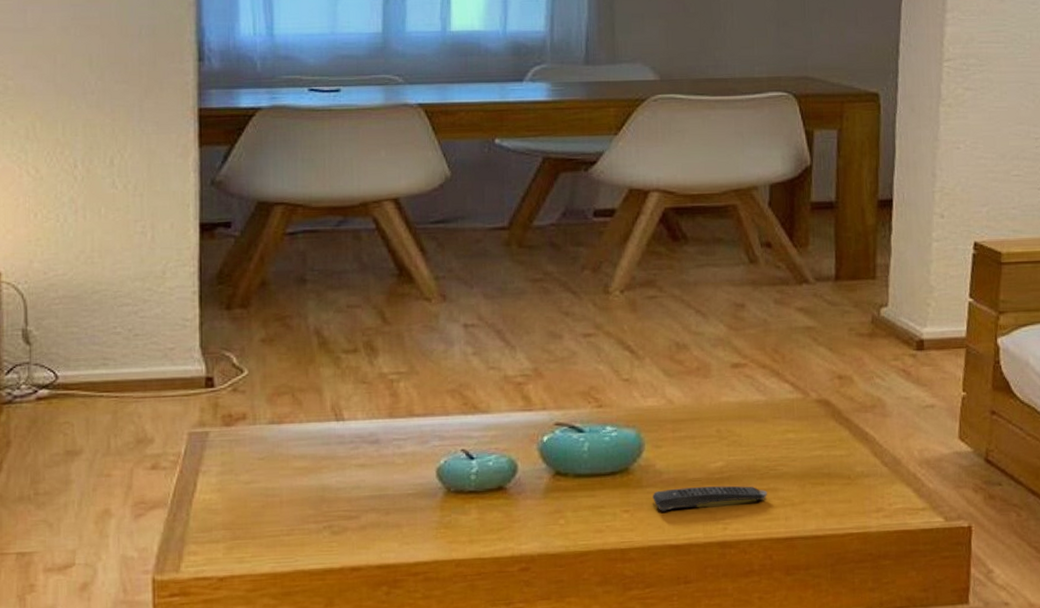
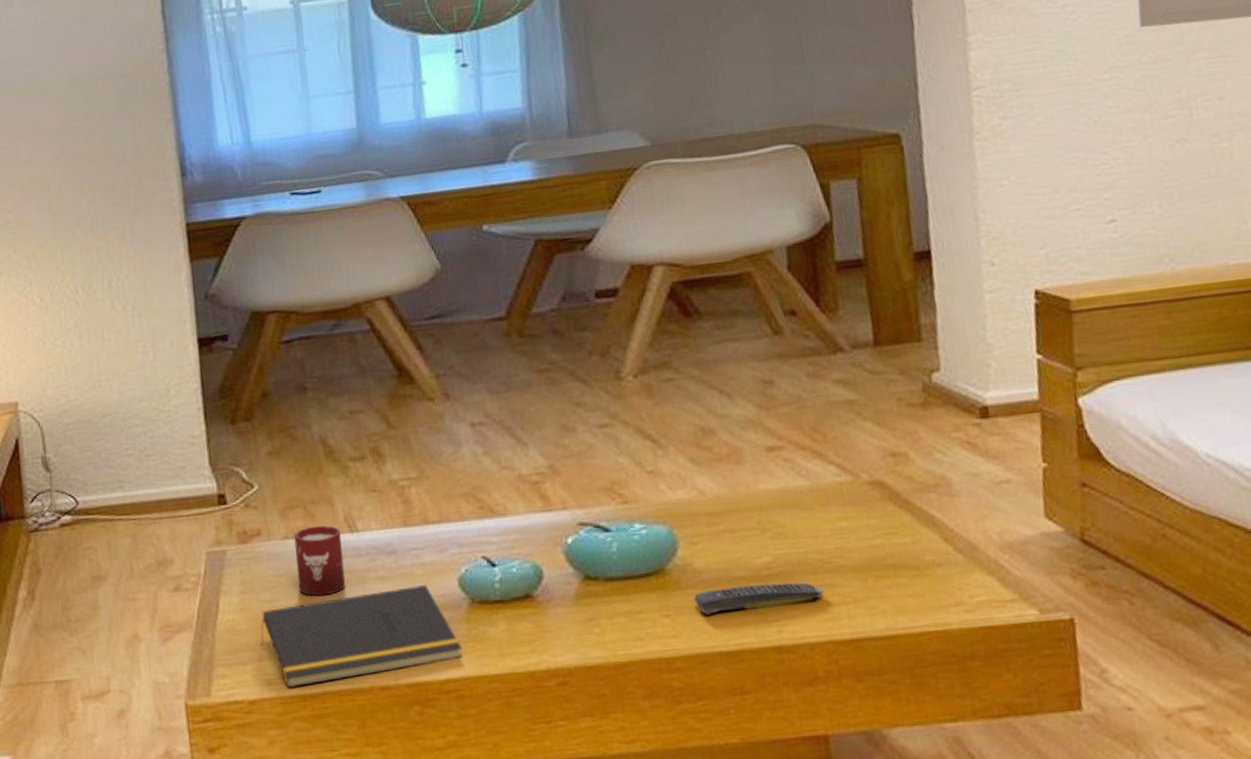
notepad: none [235,474,434,566] -> present [260,585,463,688]
cup: none [279,412,327,480] -> present [294,525,346,596]

